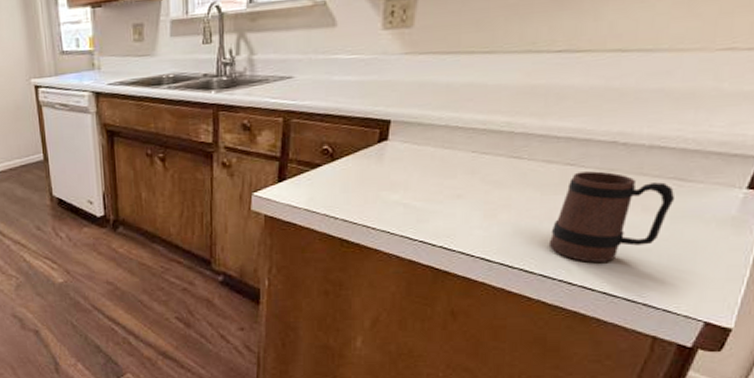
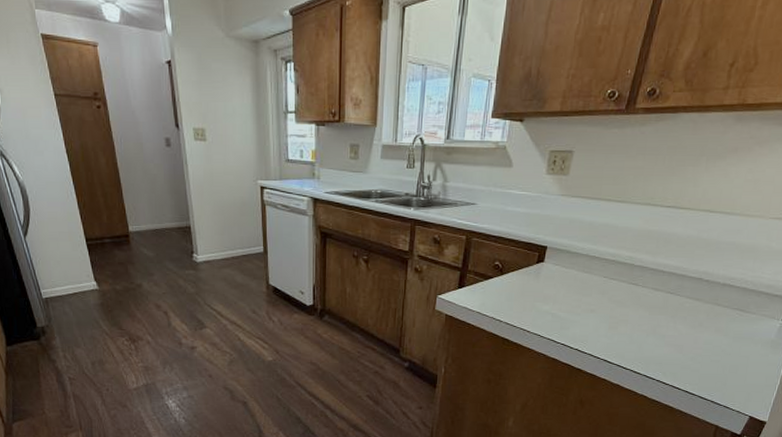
mug: present [548,171,676,262] -> none [651,299,737,368]

